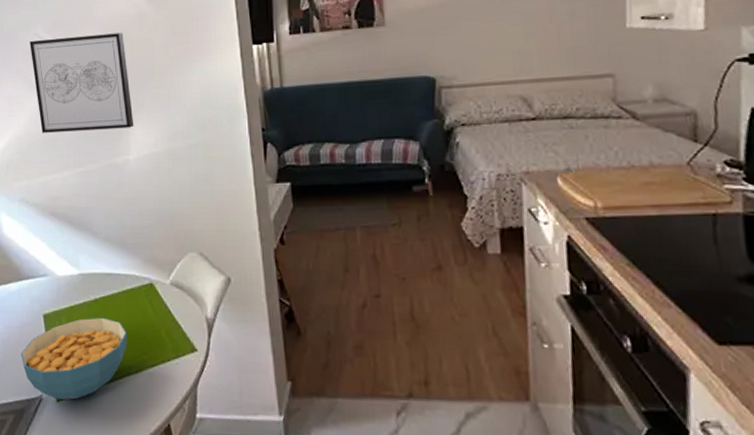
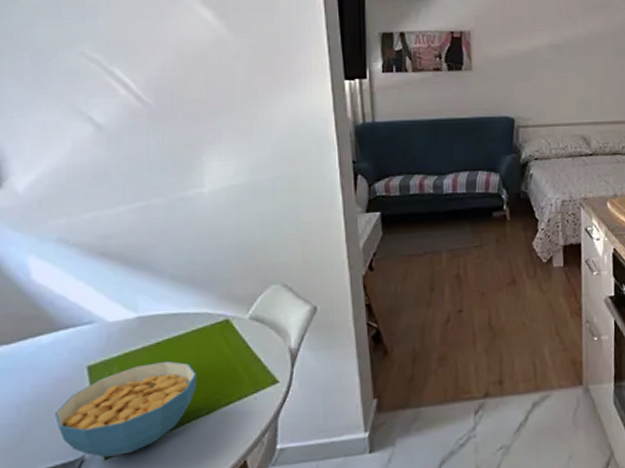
wall art: present [30,32,134,133] -> none [73,58,210,164]

